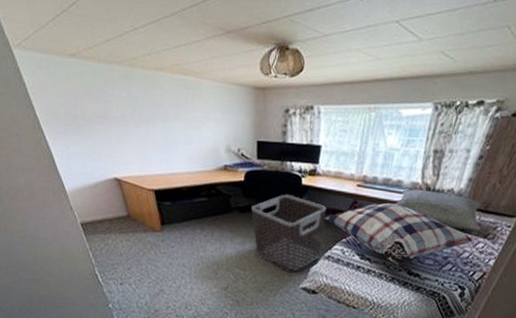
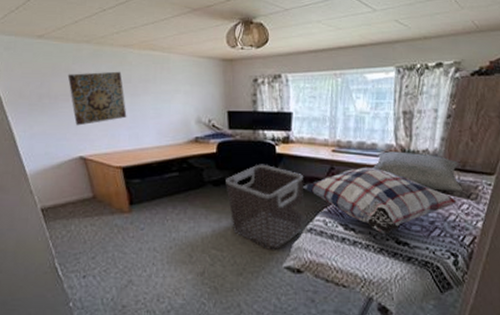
wall art: none [100,95,159,148] -> present [67,71,127,126]

